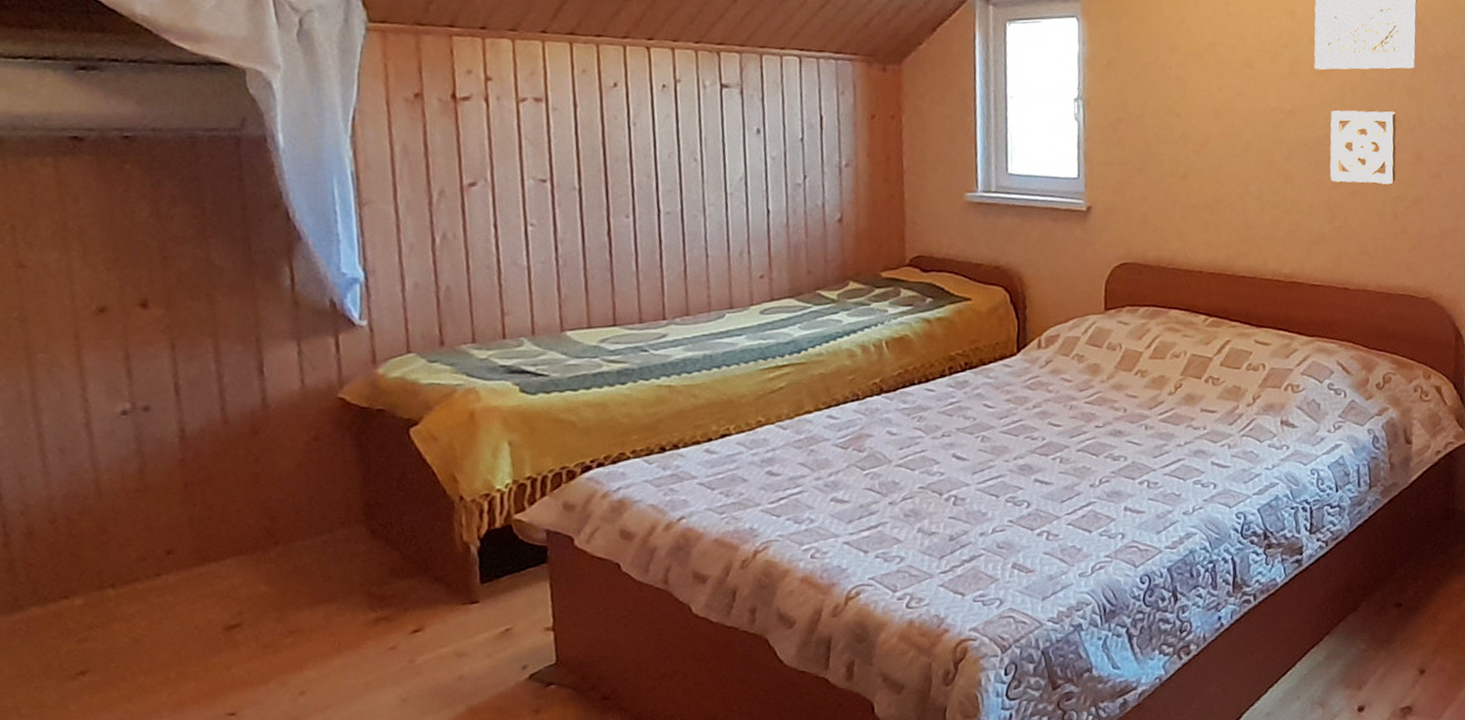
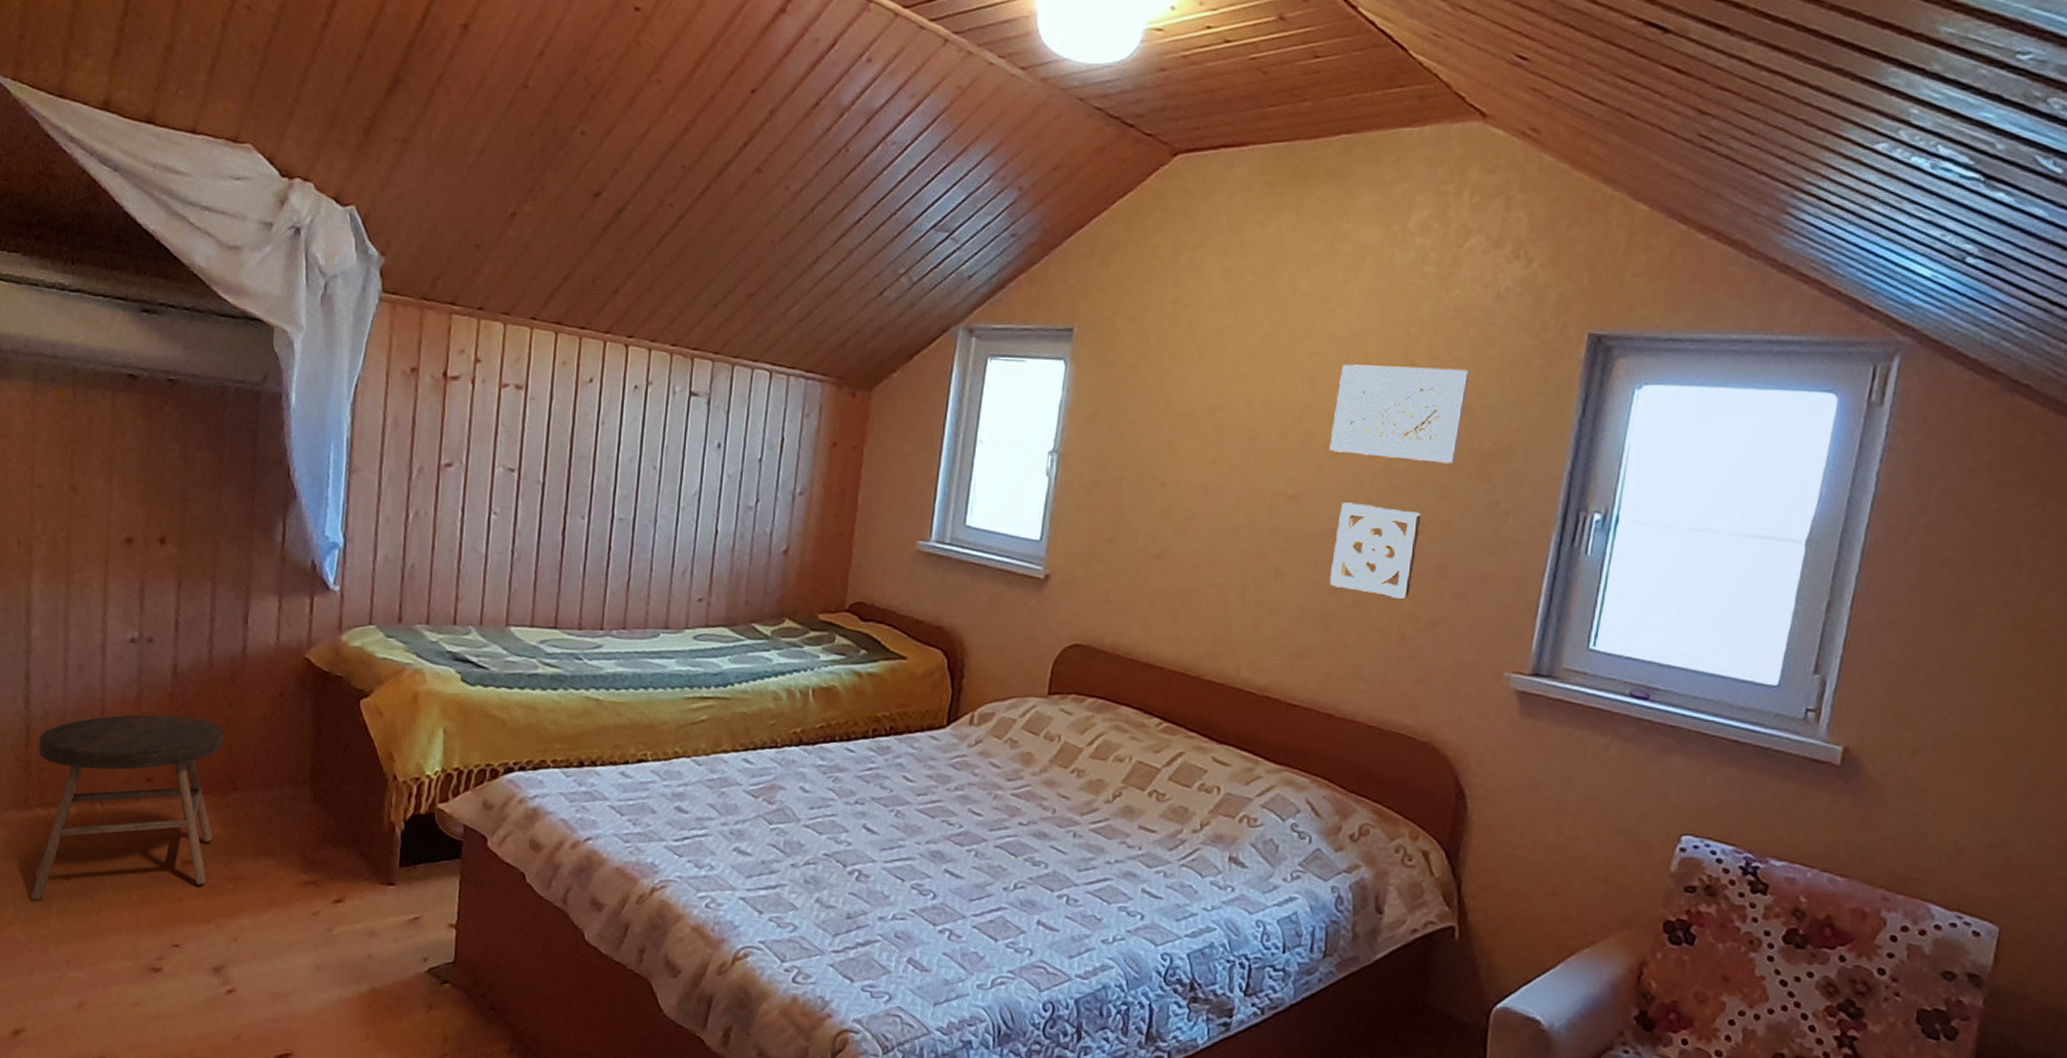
stool: none [21,479,258,705] -> present [30,714,224,901]

